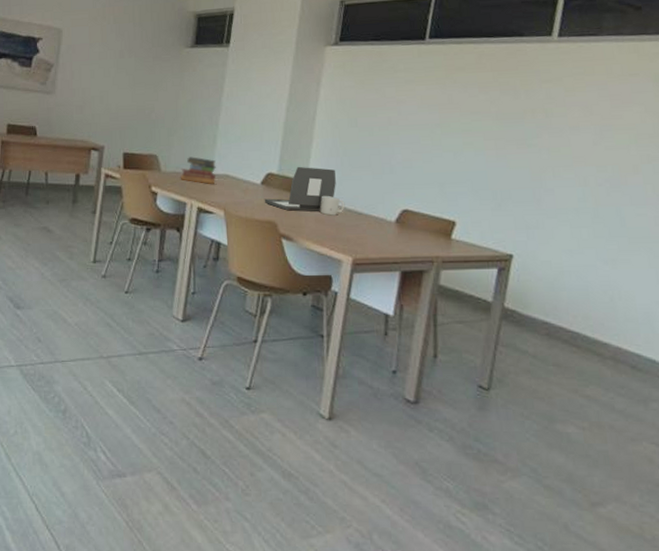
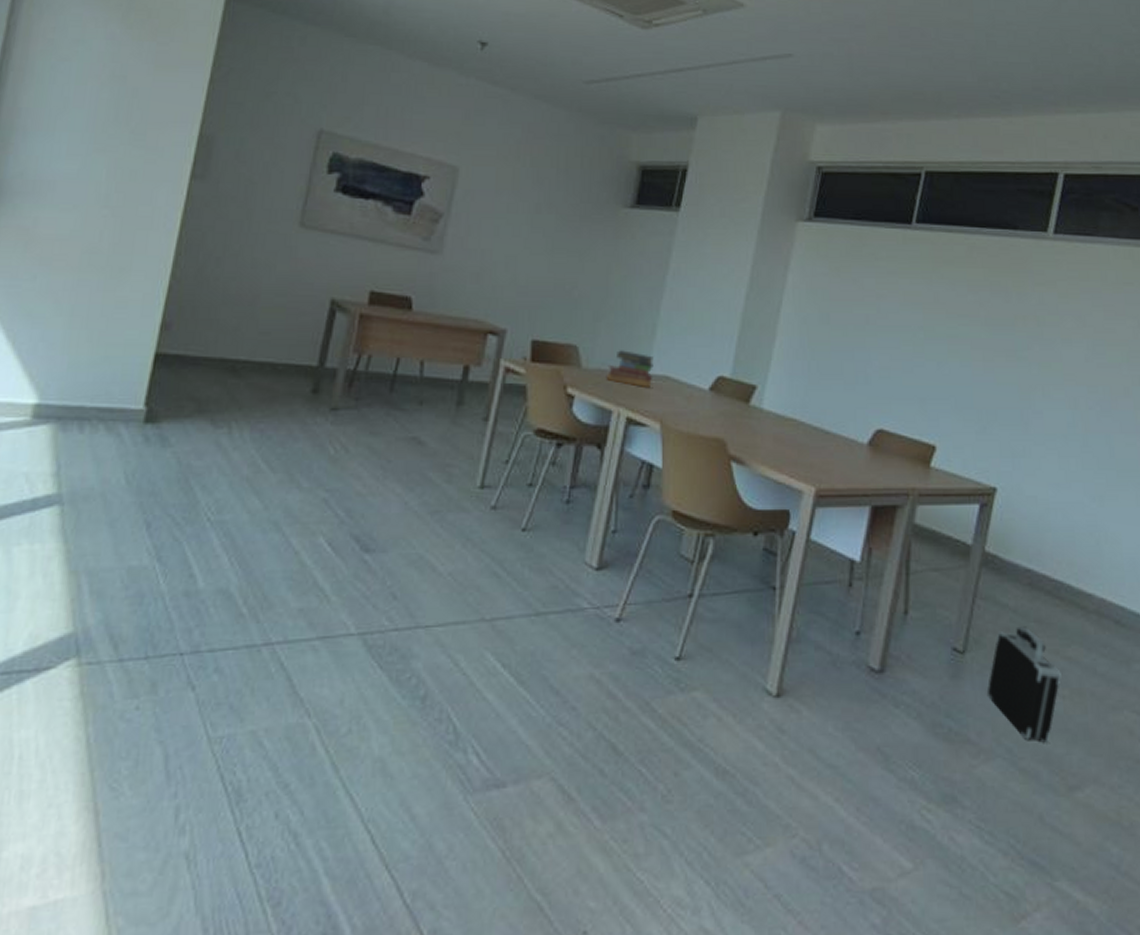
laptop: present [264,166,336,212] -> none [712,369,801,429]
mug: present [320,195,345,216] -> none [780,408,810,434]
briefcase: none [510,369,581,465] -> present [986,626,1061,743]

